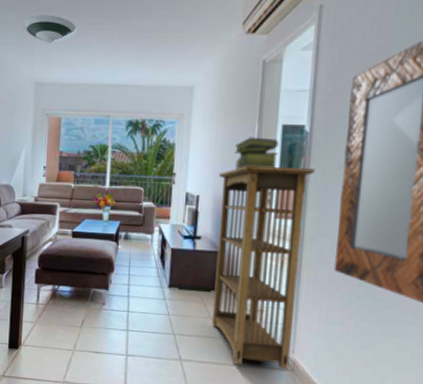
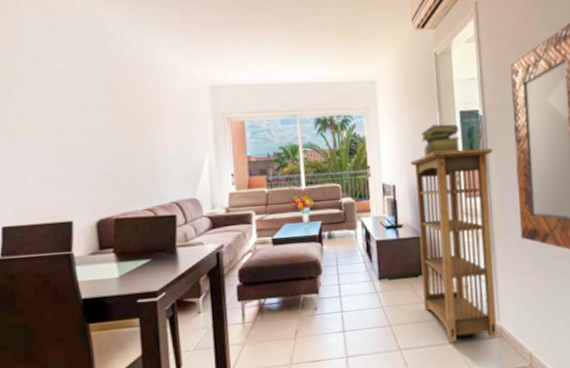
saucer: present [22,15,77,43] -> none [187,14,250,44]

